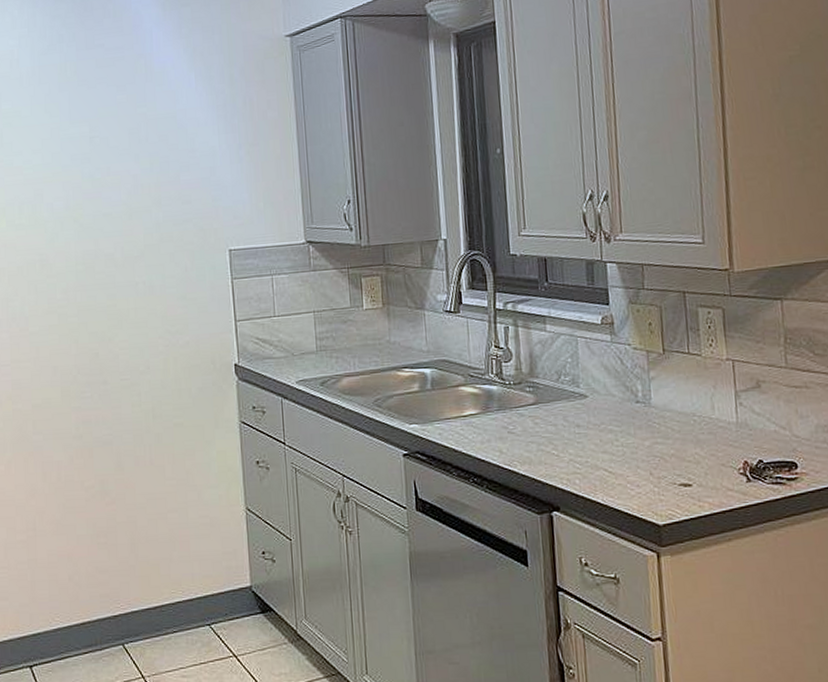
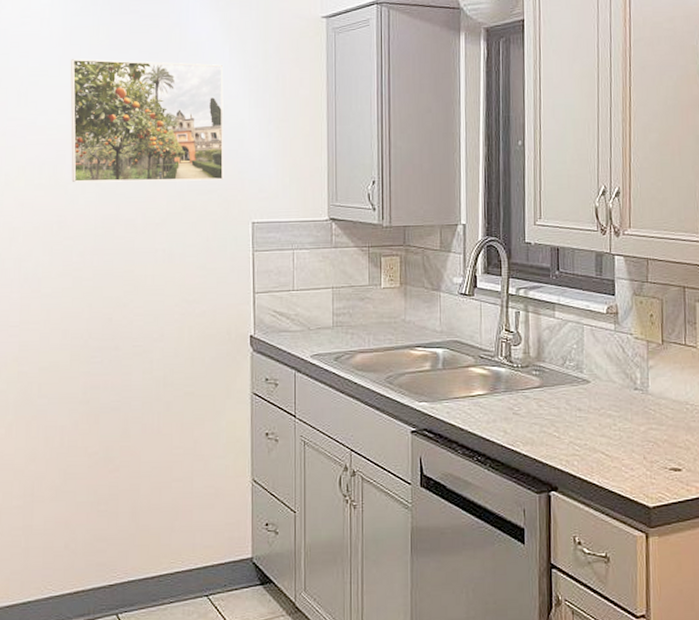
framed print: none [41,92,198,220] -> present [70,59,224,183]

